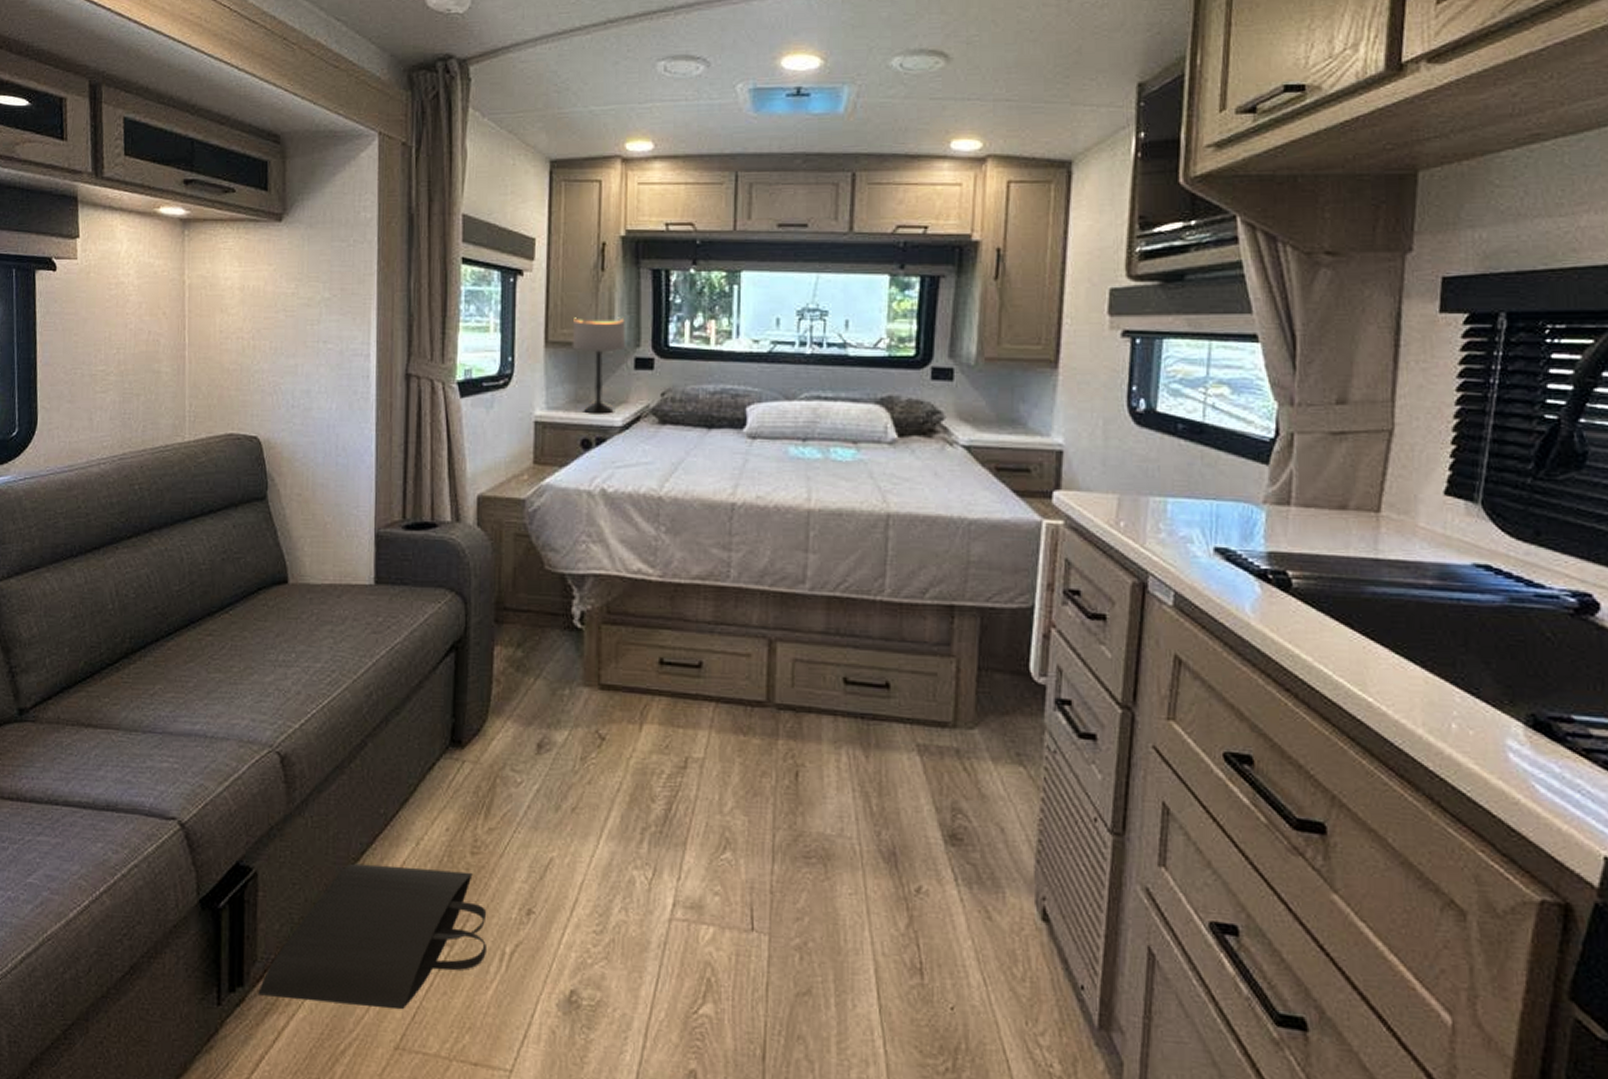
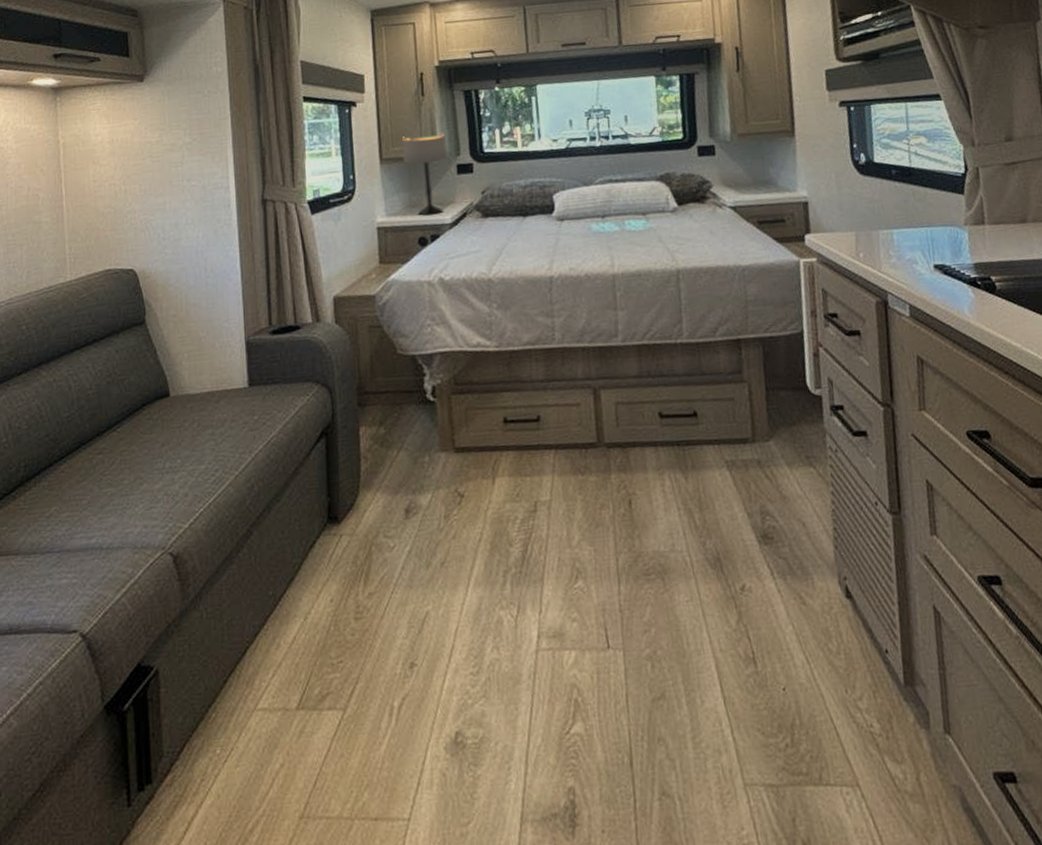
tote bag: present [258,863,487,1010] -> none [166,637,377,790]

